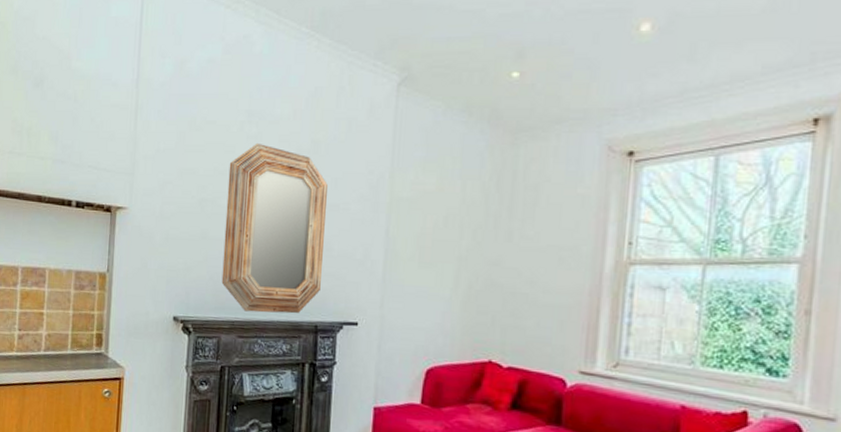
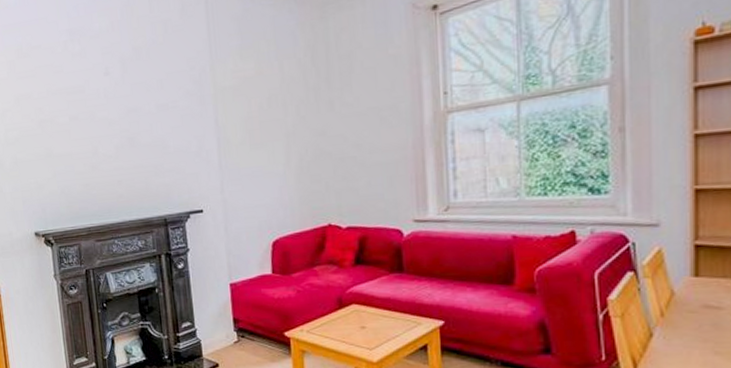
home mirror: present [221,142,328,314] -> none [60,59,164,217]

